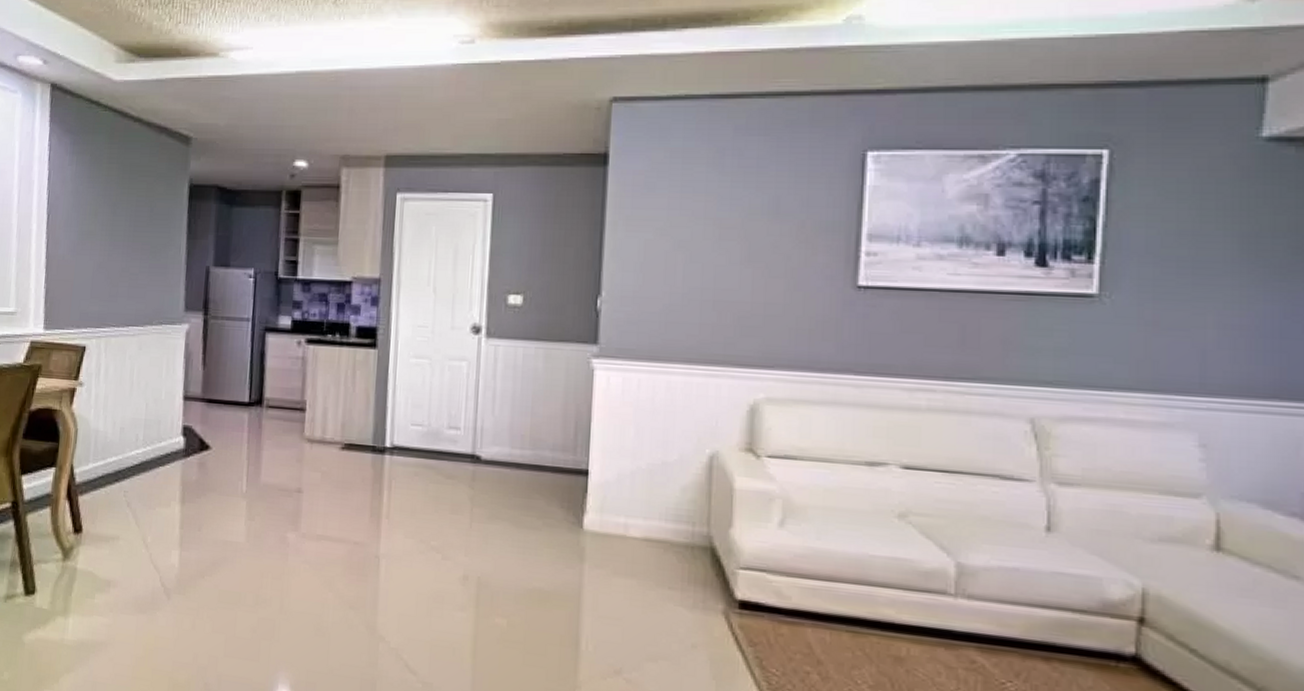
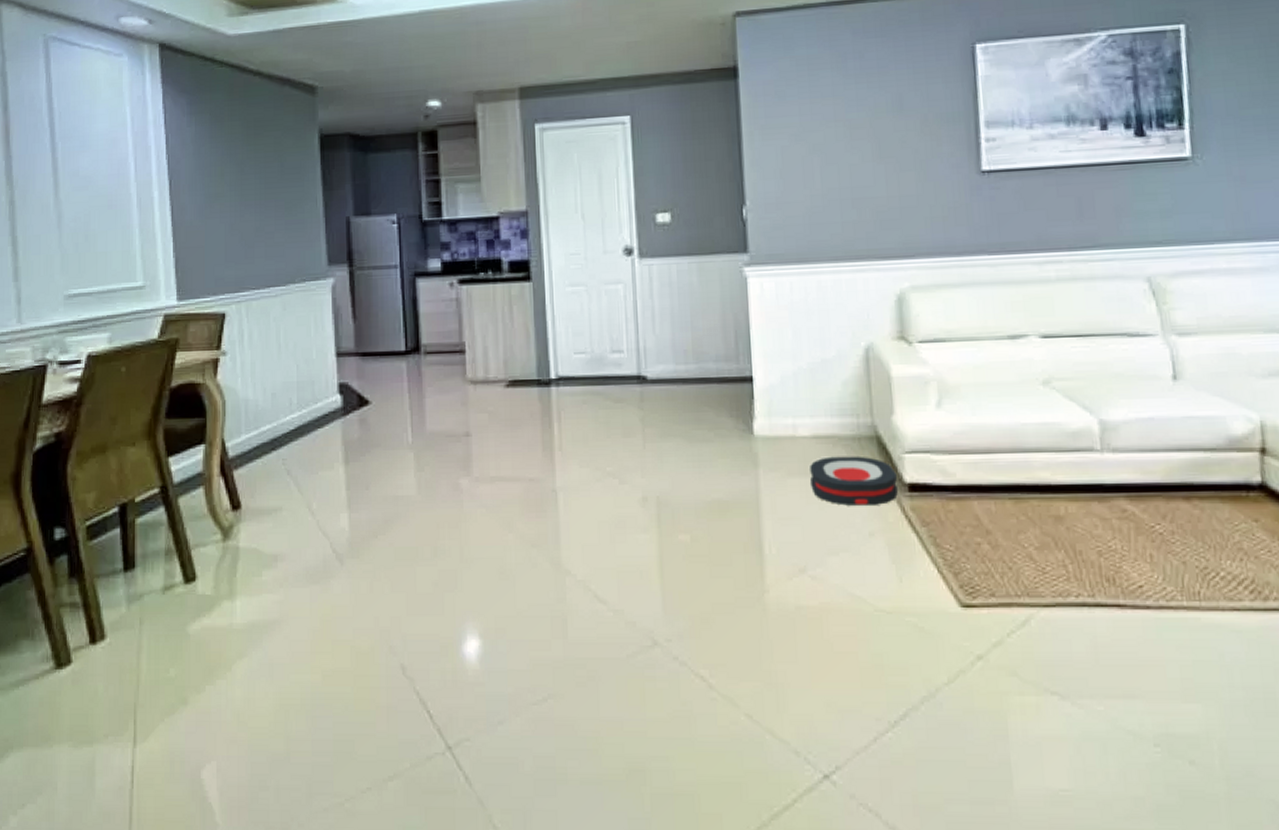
robot vacuum: none [636,561,728,618] -> present [810,456,898,506]

